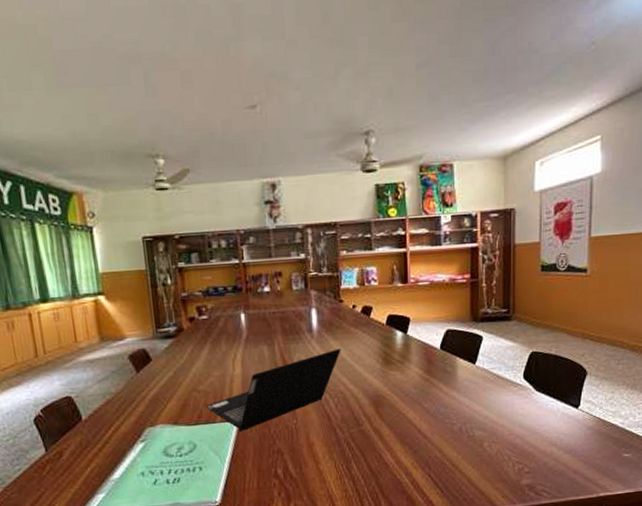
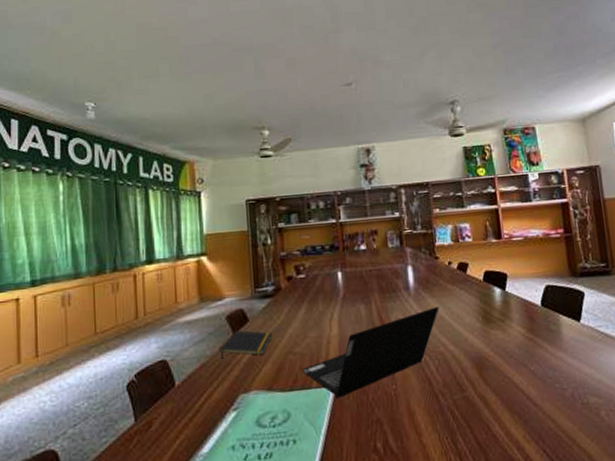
notepad: none [124,369,176,396] -> present [220,330,273,359]

